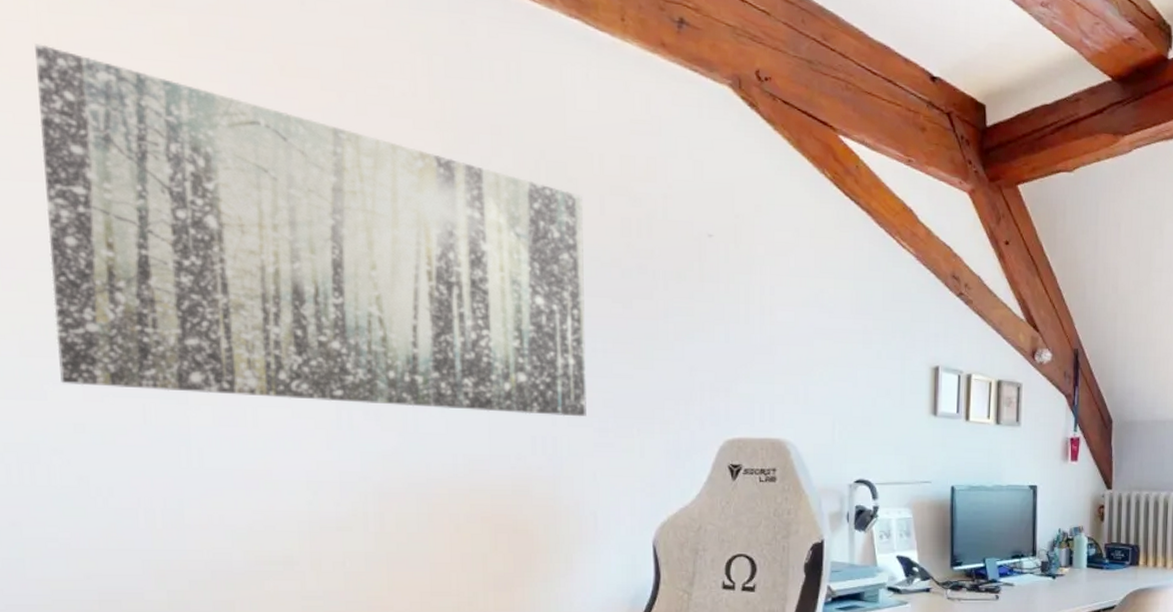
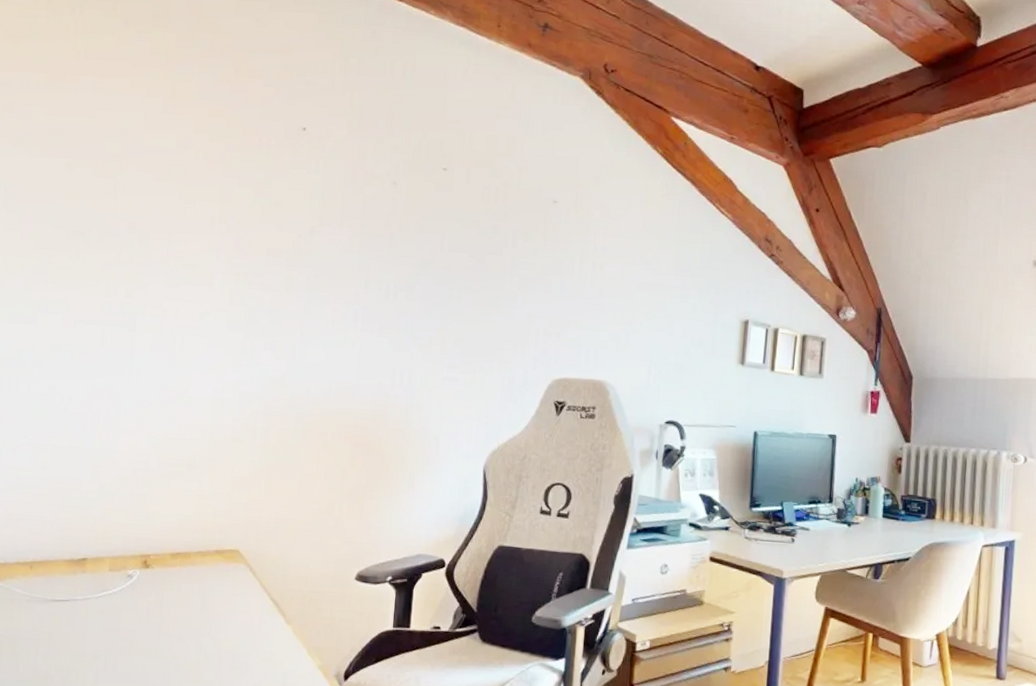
wall art: present [35,44,587,417] -> none [49,56,453,353]

